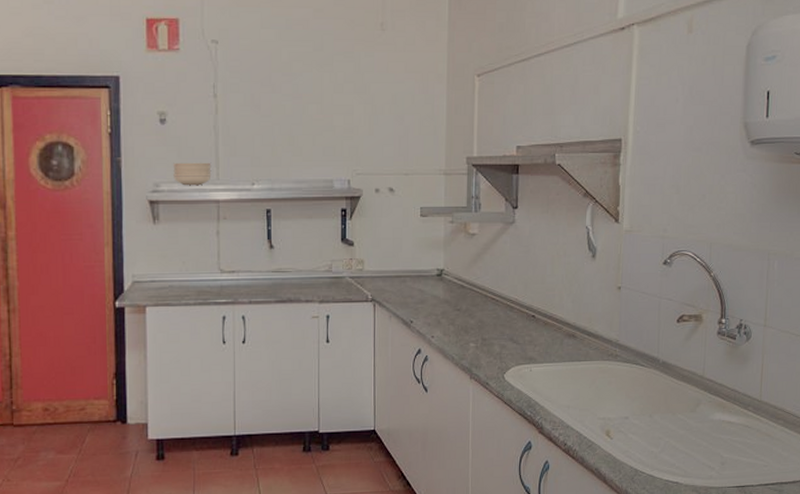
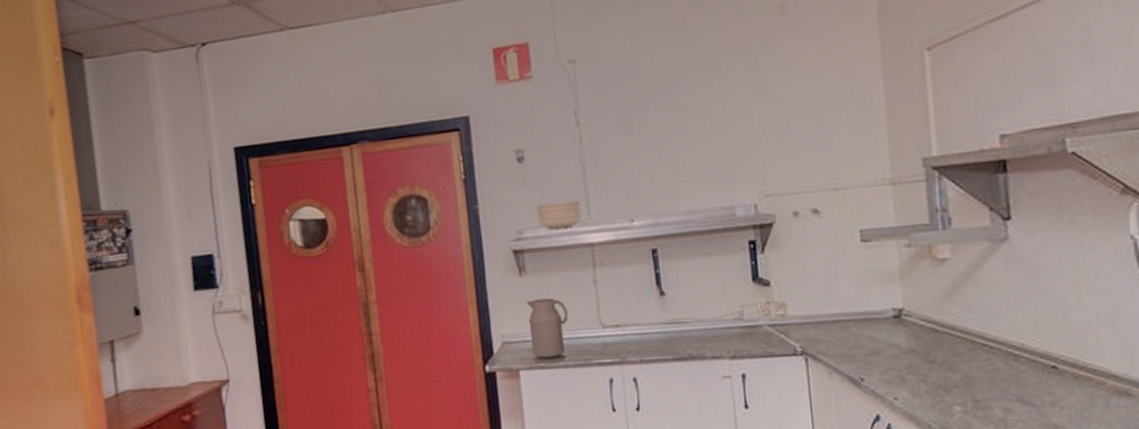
water jug: none [157,245,193,303] -> present [526,298,569,365]

